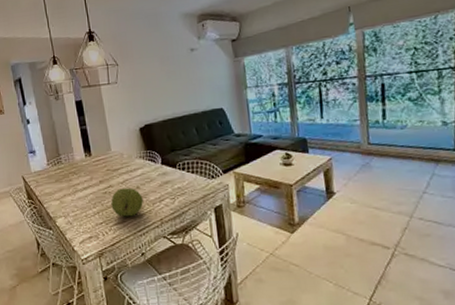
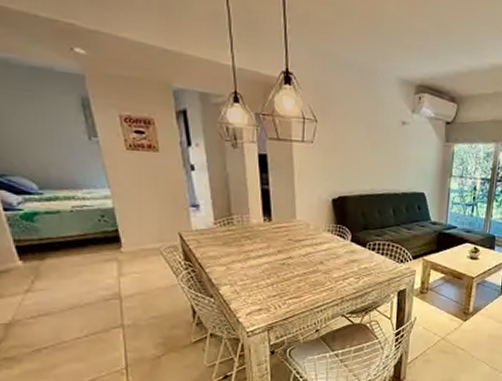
fruit: present [111,188,143,217] -> none [288,261,325,292]

